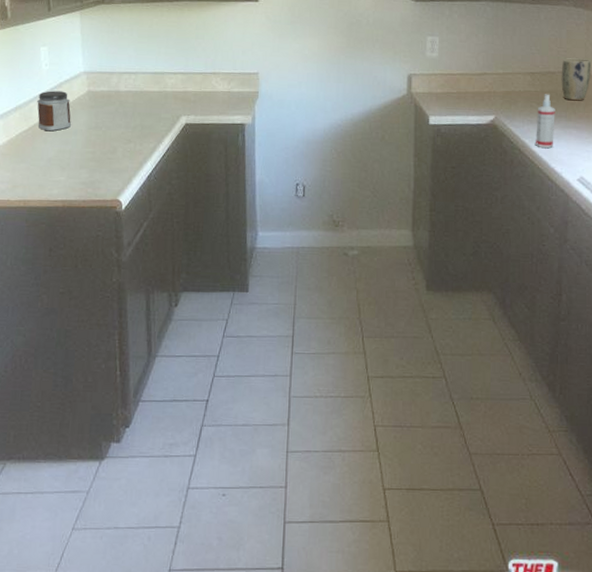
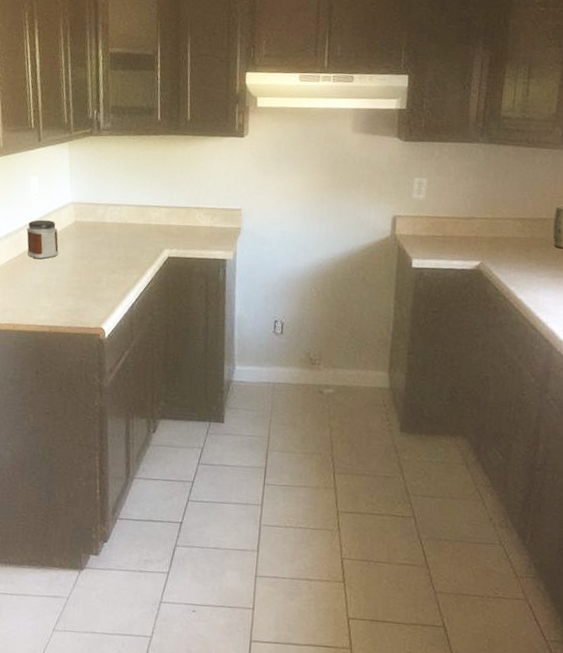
spray bottle: present [536,94,555,149] -> none [522,241,545,297]

